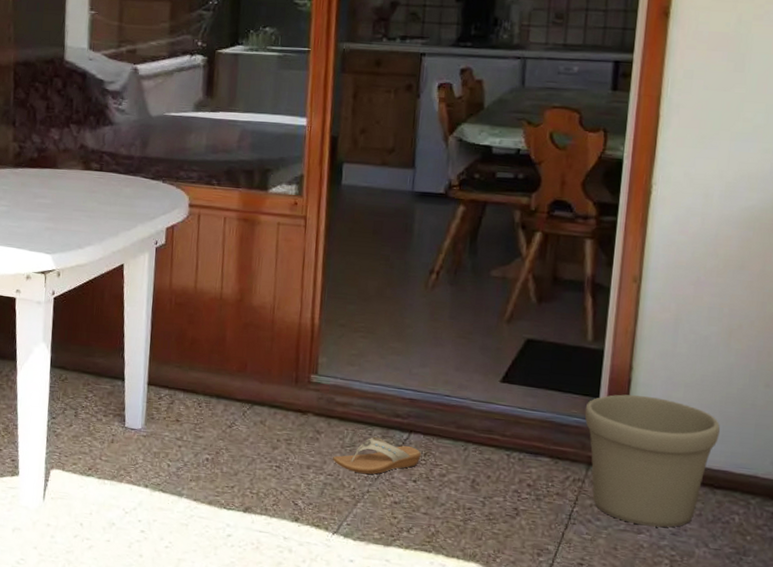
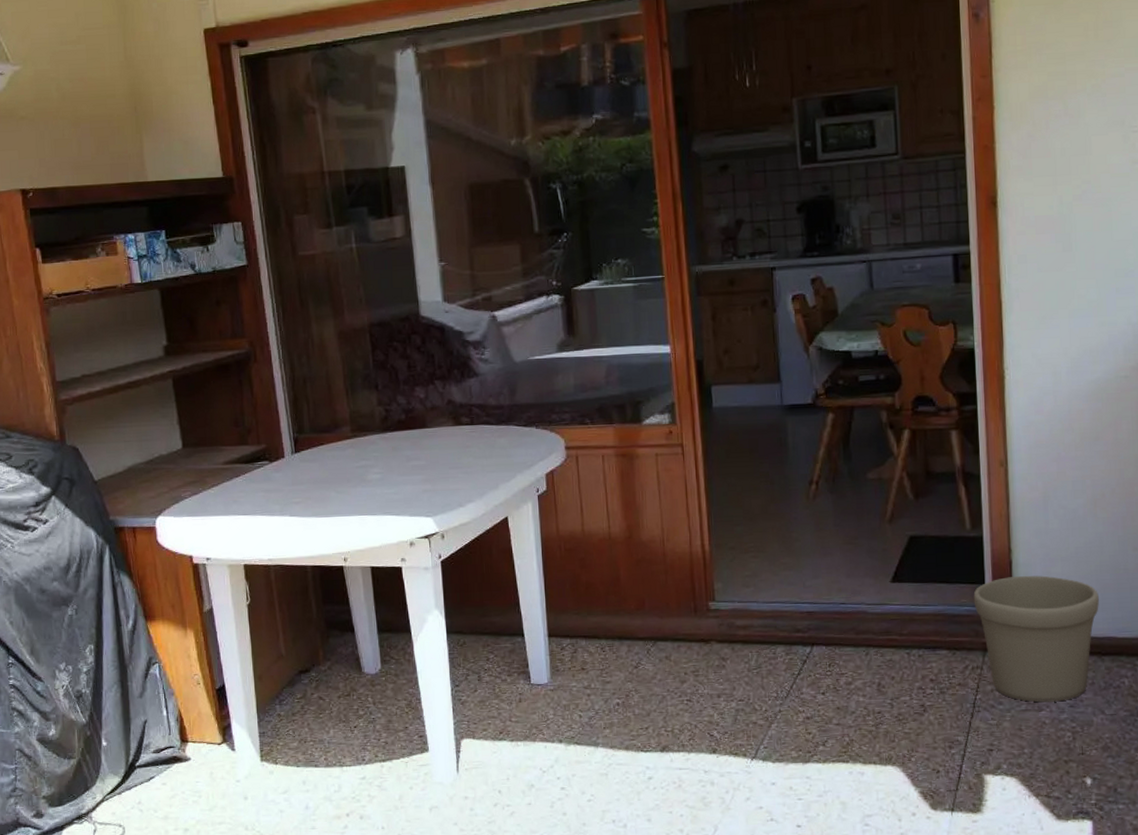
sandal: present [333,436,422,475] -> none [741,654,826,695]

